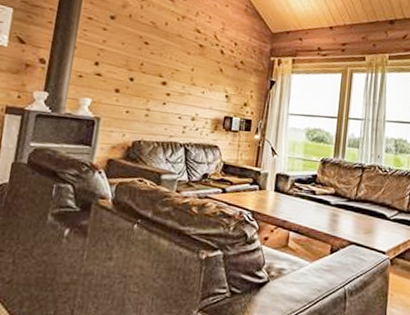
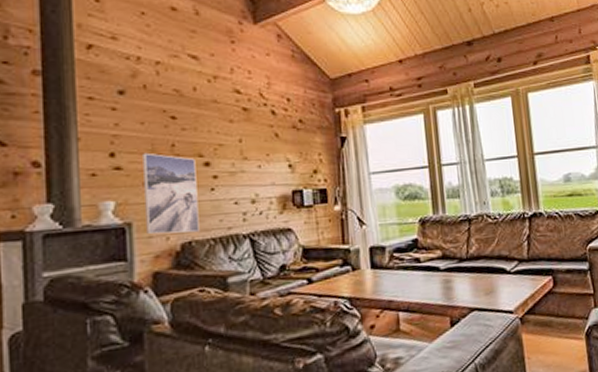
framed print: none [109,66,156,135] -> present [143,152,200,235]

